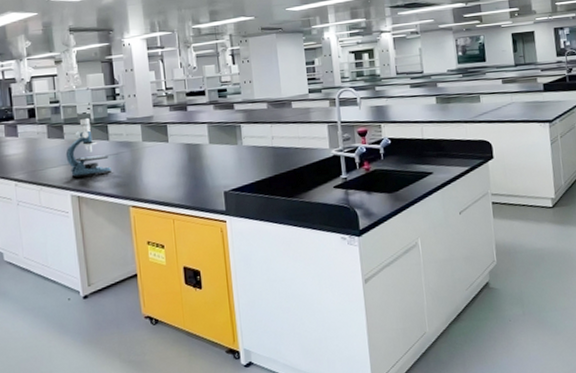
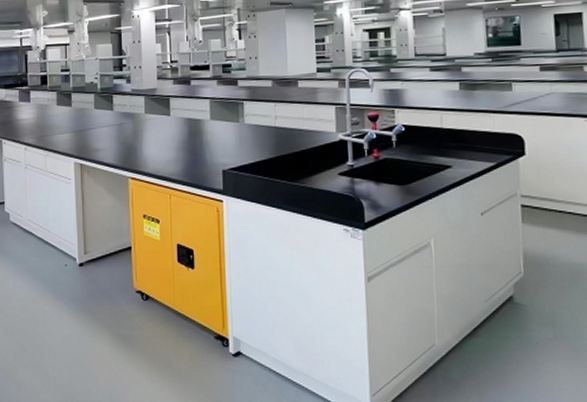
microscope: present [65,117,111,178] -> none [72,87,113,146]

